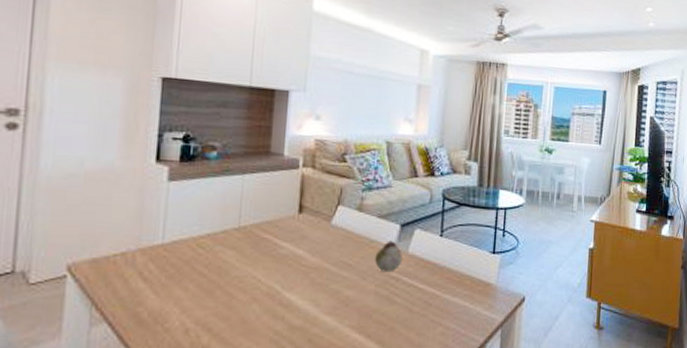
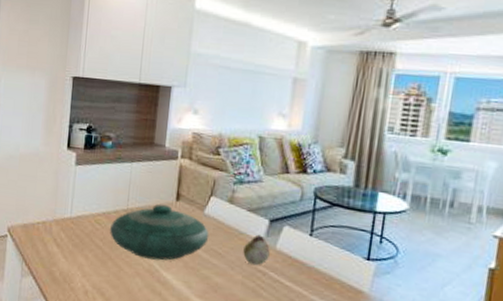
decorative bowl: none [216,218,338,281] -> present [109,204,209,261]

